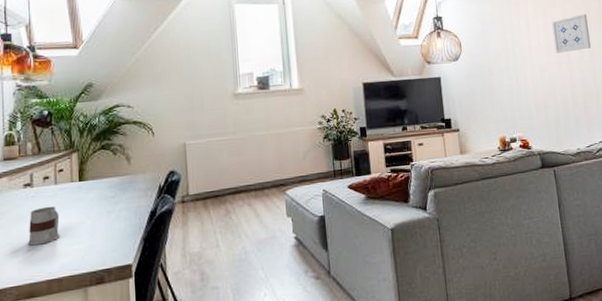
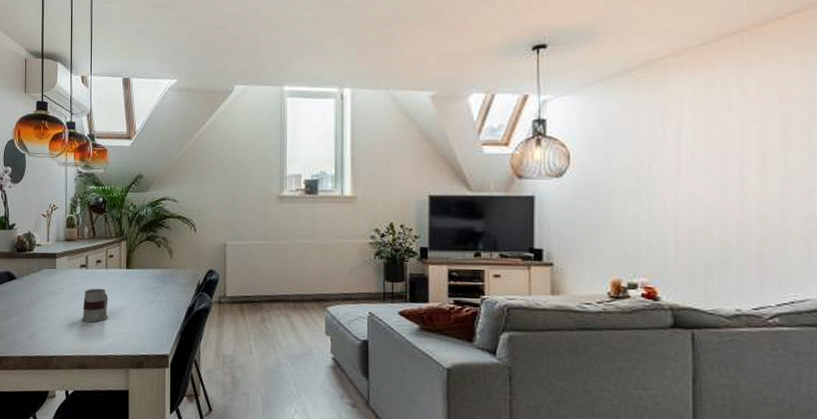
wall art: present [551,14,592,53] -> none [719,122,786,176]

